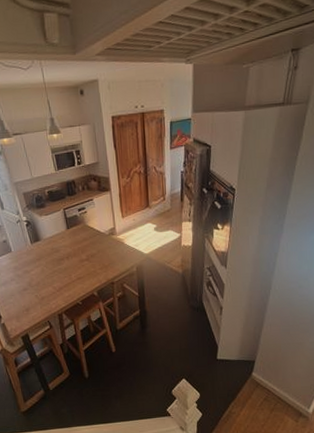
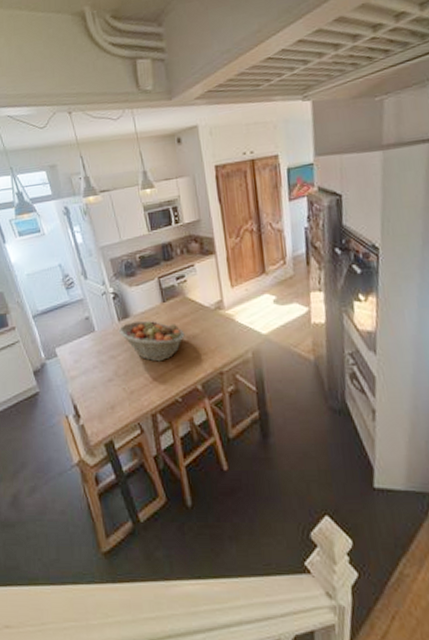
fruit basket: none [31,243,85,275] -> present [118,320,185,362]

